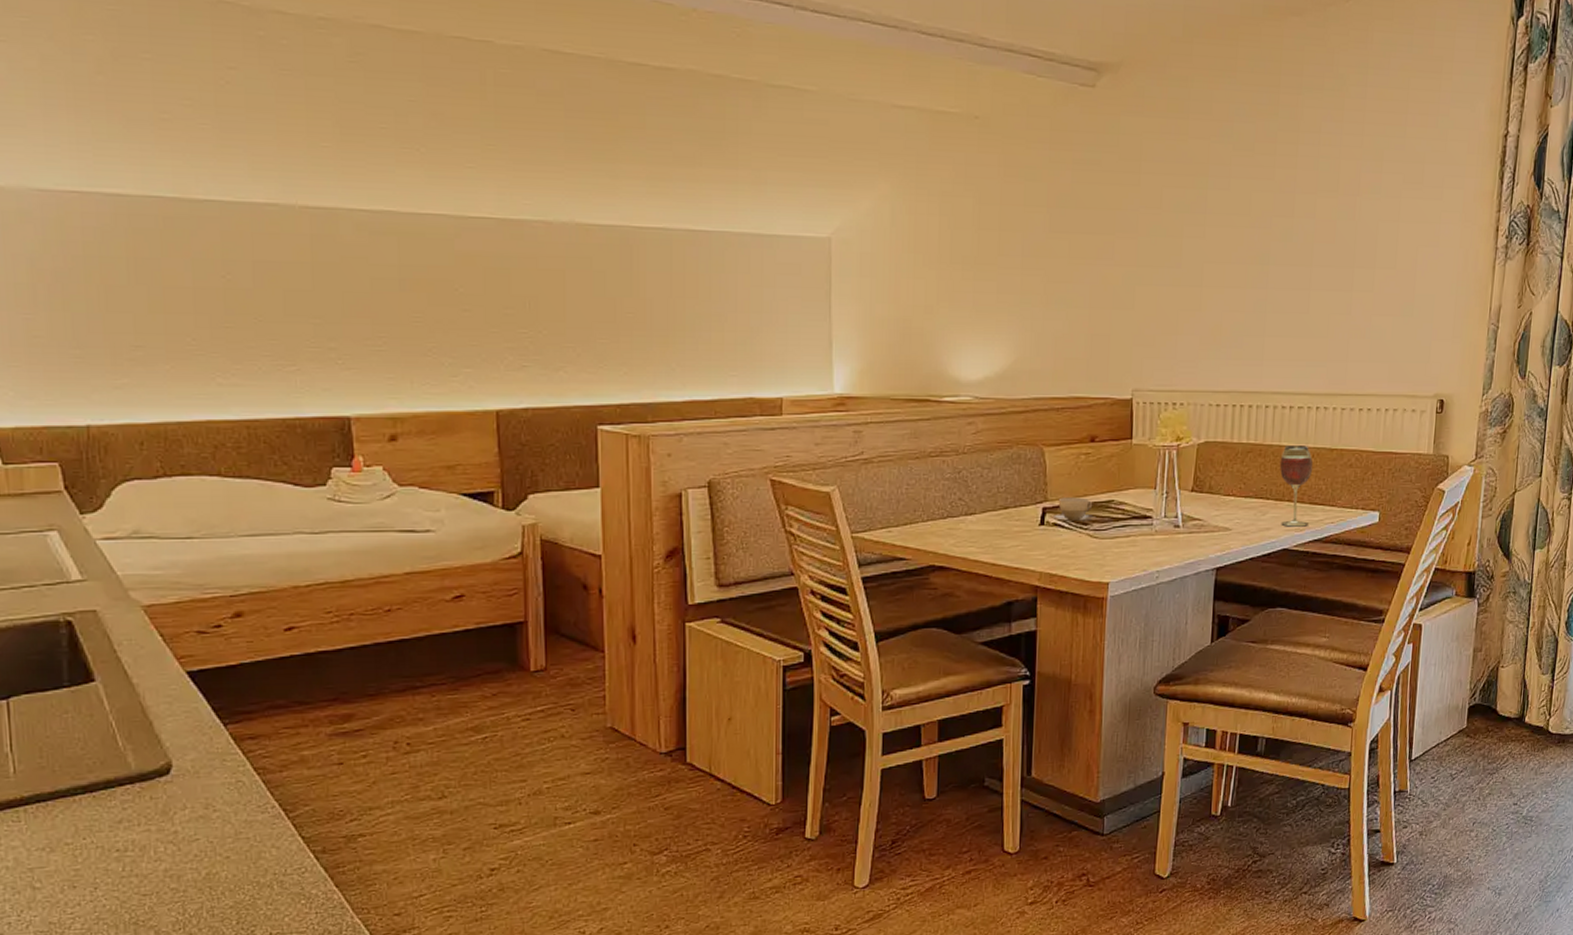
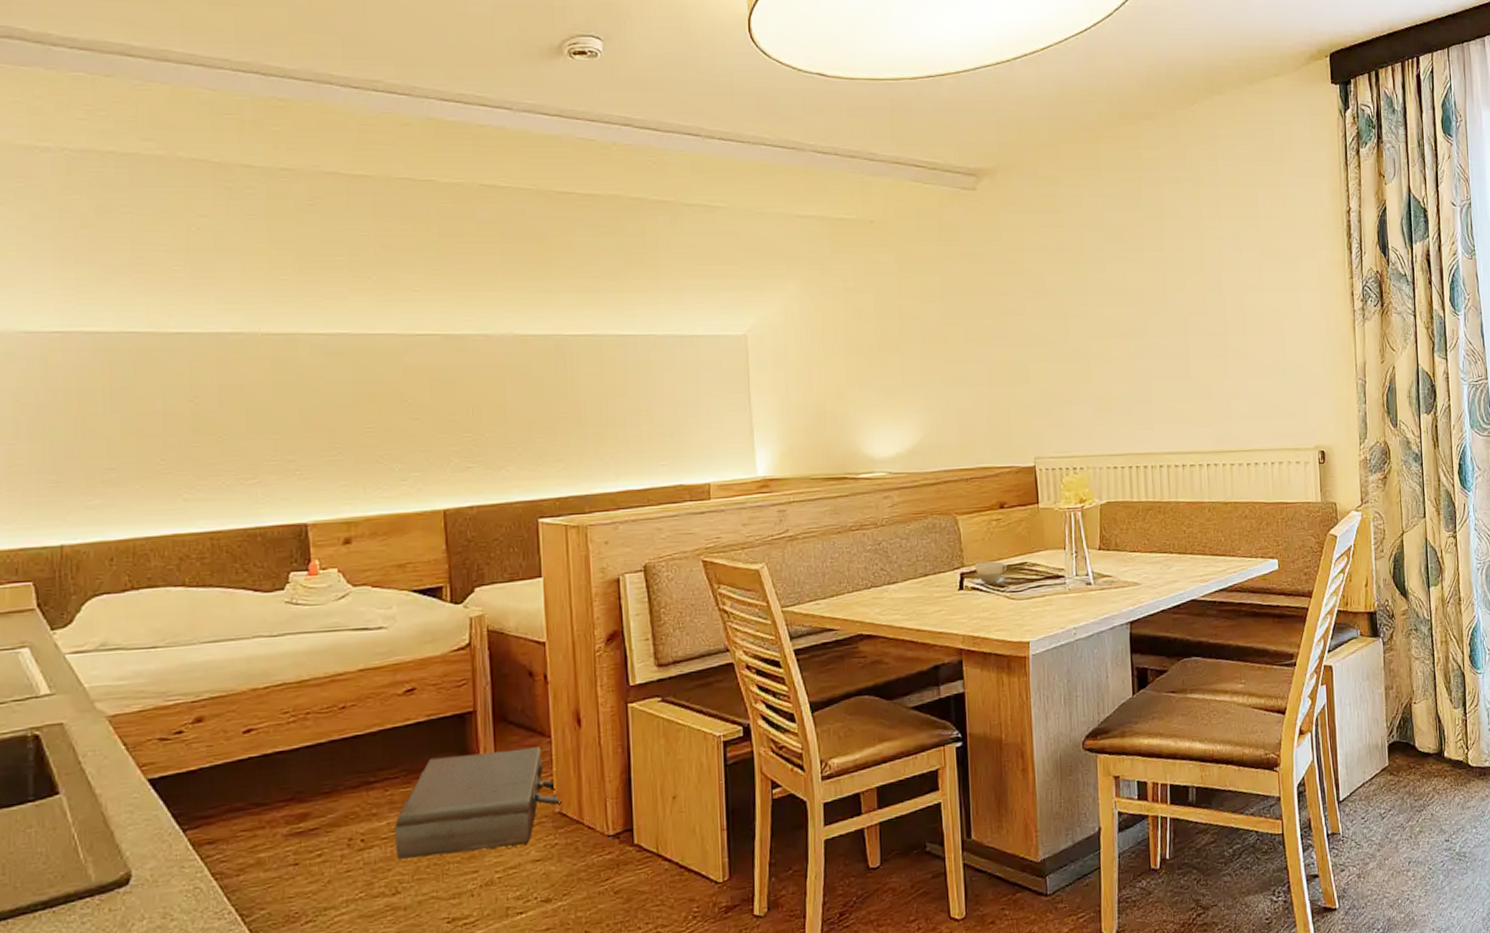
briefcase: none [441,661,614,765] -> present [395,747,562,859]
wineglass: present [1279,446,1314,527] -> none [1178,501,1212,579]

